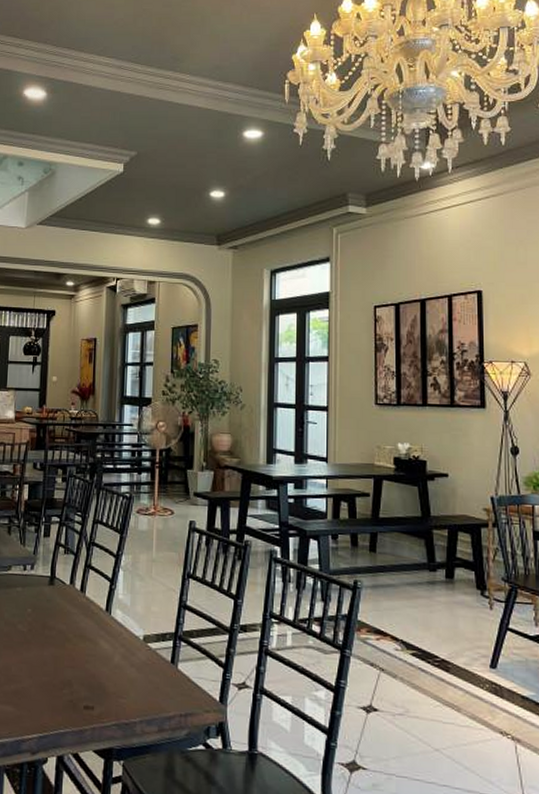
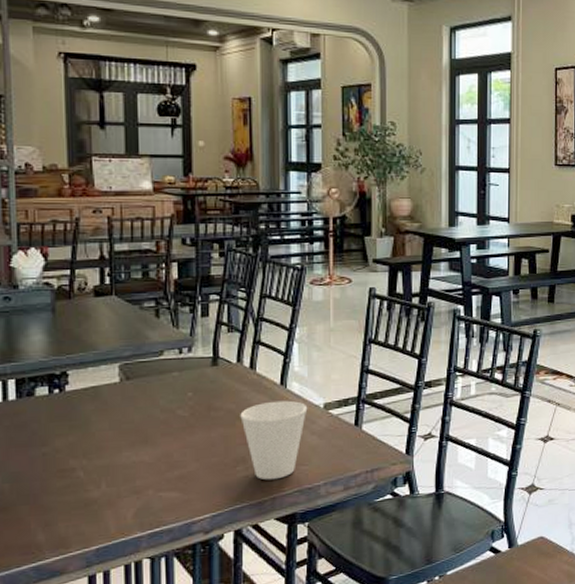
cup: none [69,626,129,709] -> present [240,400,308,480]

